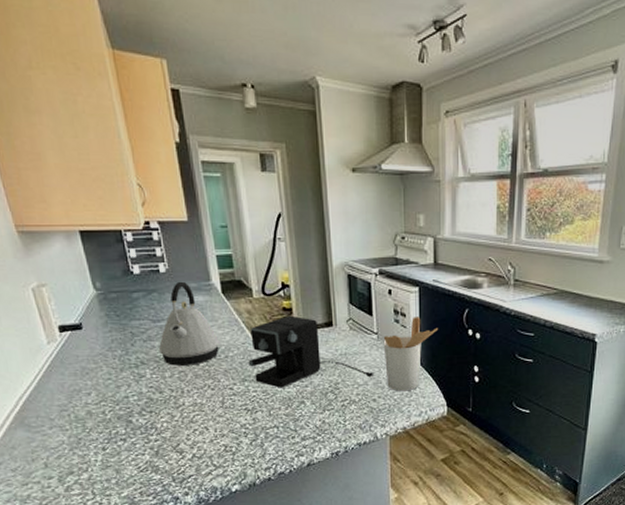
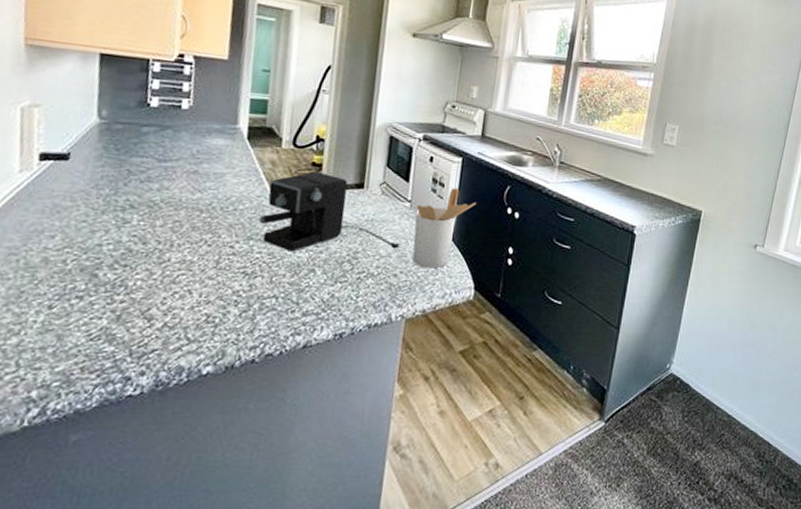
kettle: present [159,281,220,366] -> none [156,120,232,216]

